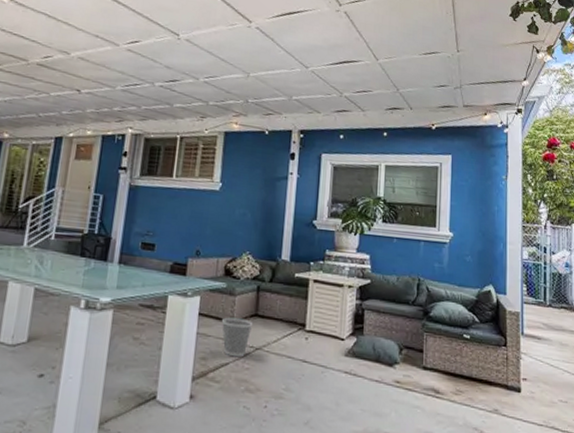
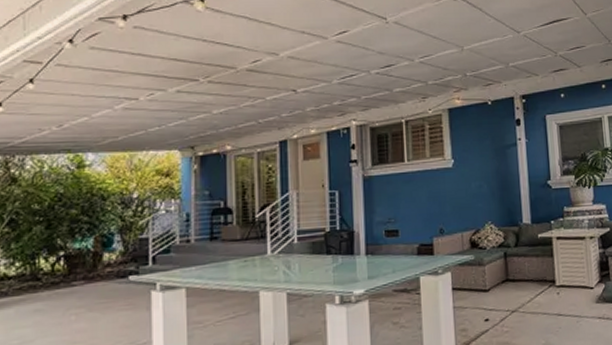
wastebasket: present [221,317,253,358] -> none [474,285,506,324]

